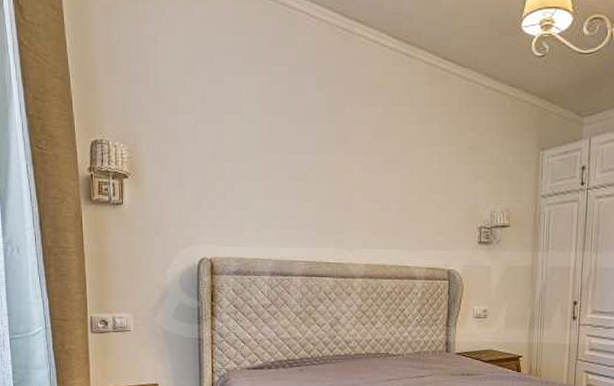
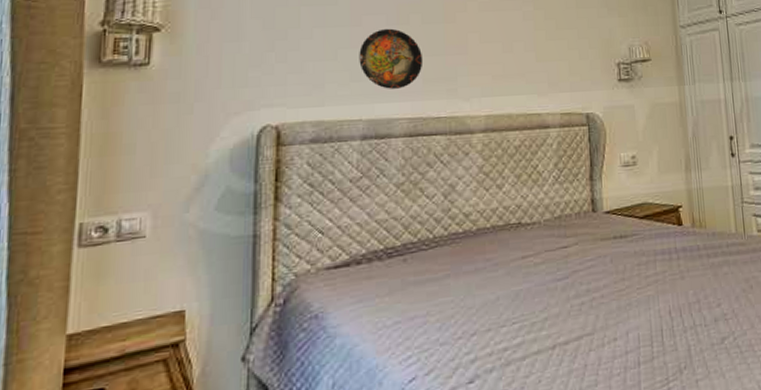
decorative plate: none [268,184,318,236] -> present [359,28,424,89]

